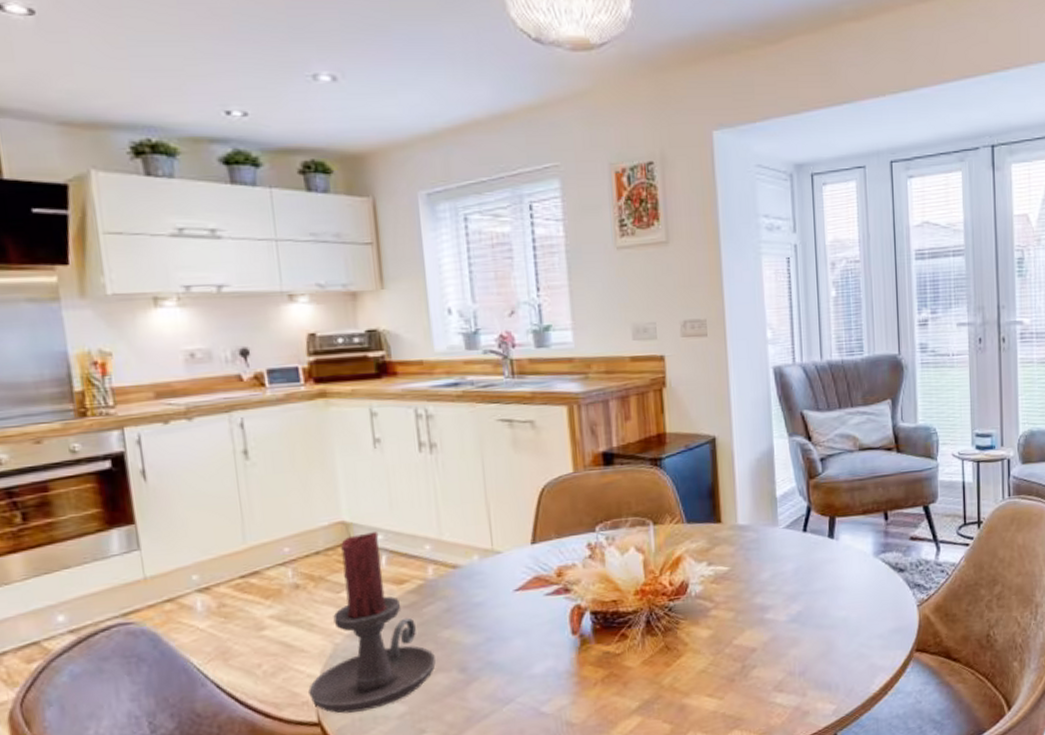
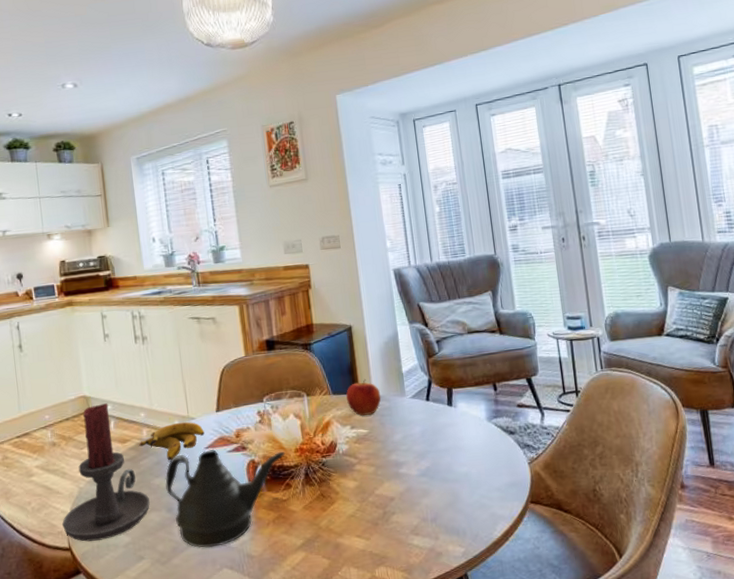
banana: none [420,556,514,607] -> present [138,421,205,461]
teapot: none [458,592,622,716] -> present [165,450,286,548]
apple: none [704,503,748,550] -> present [346,378,381,416]

